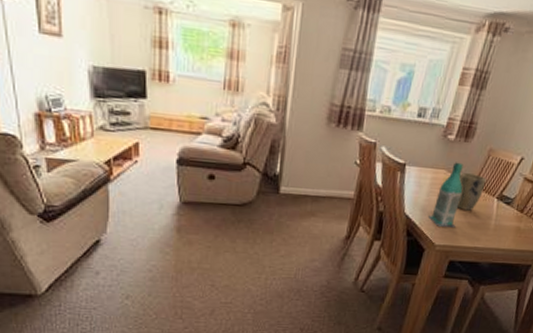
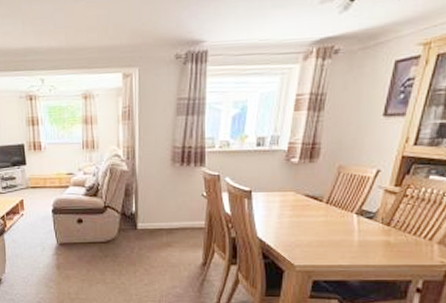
bottle: present [428,162,463,228] -> none [283,183,316,247]
plant pot: present [457,172,487,211] -> none [310,191,341,229]

